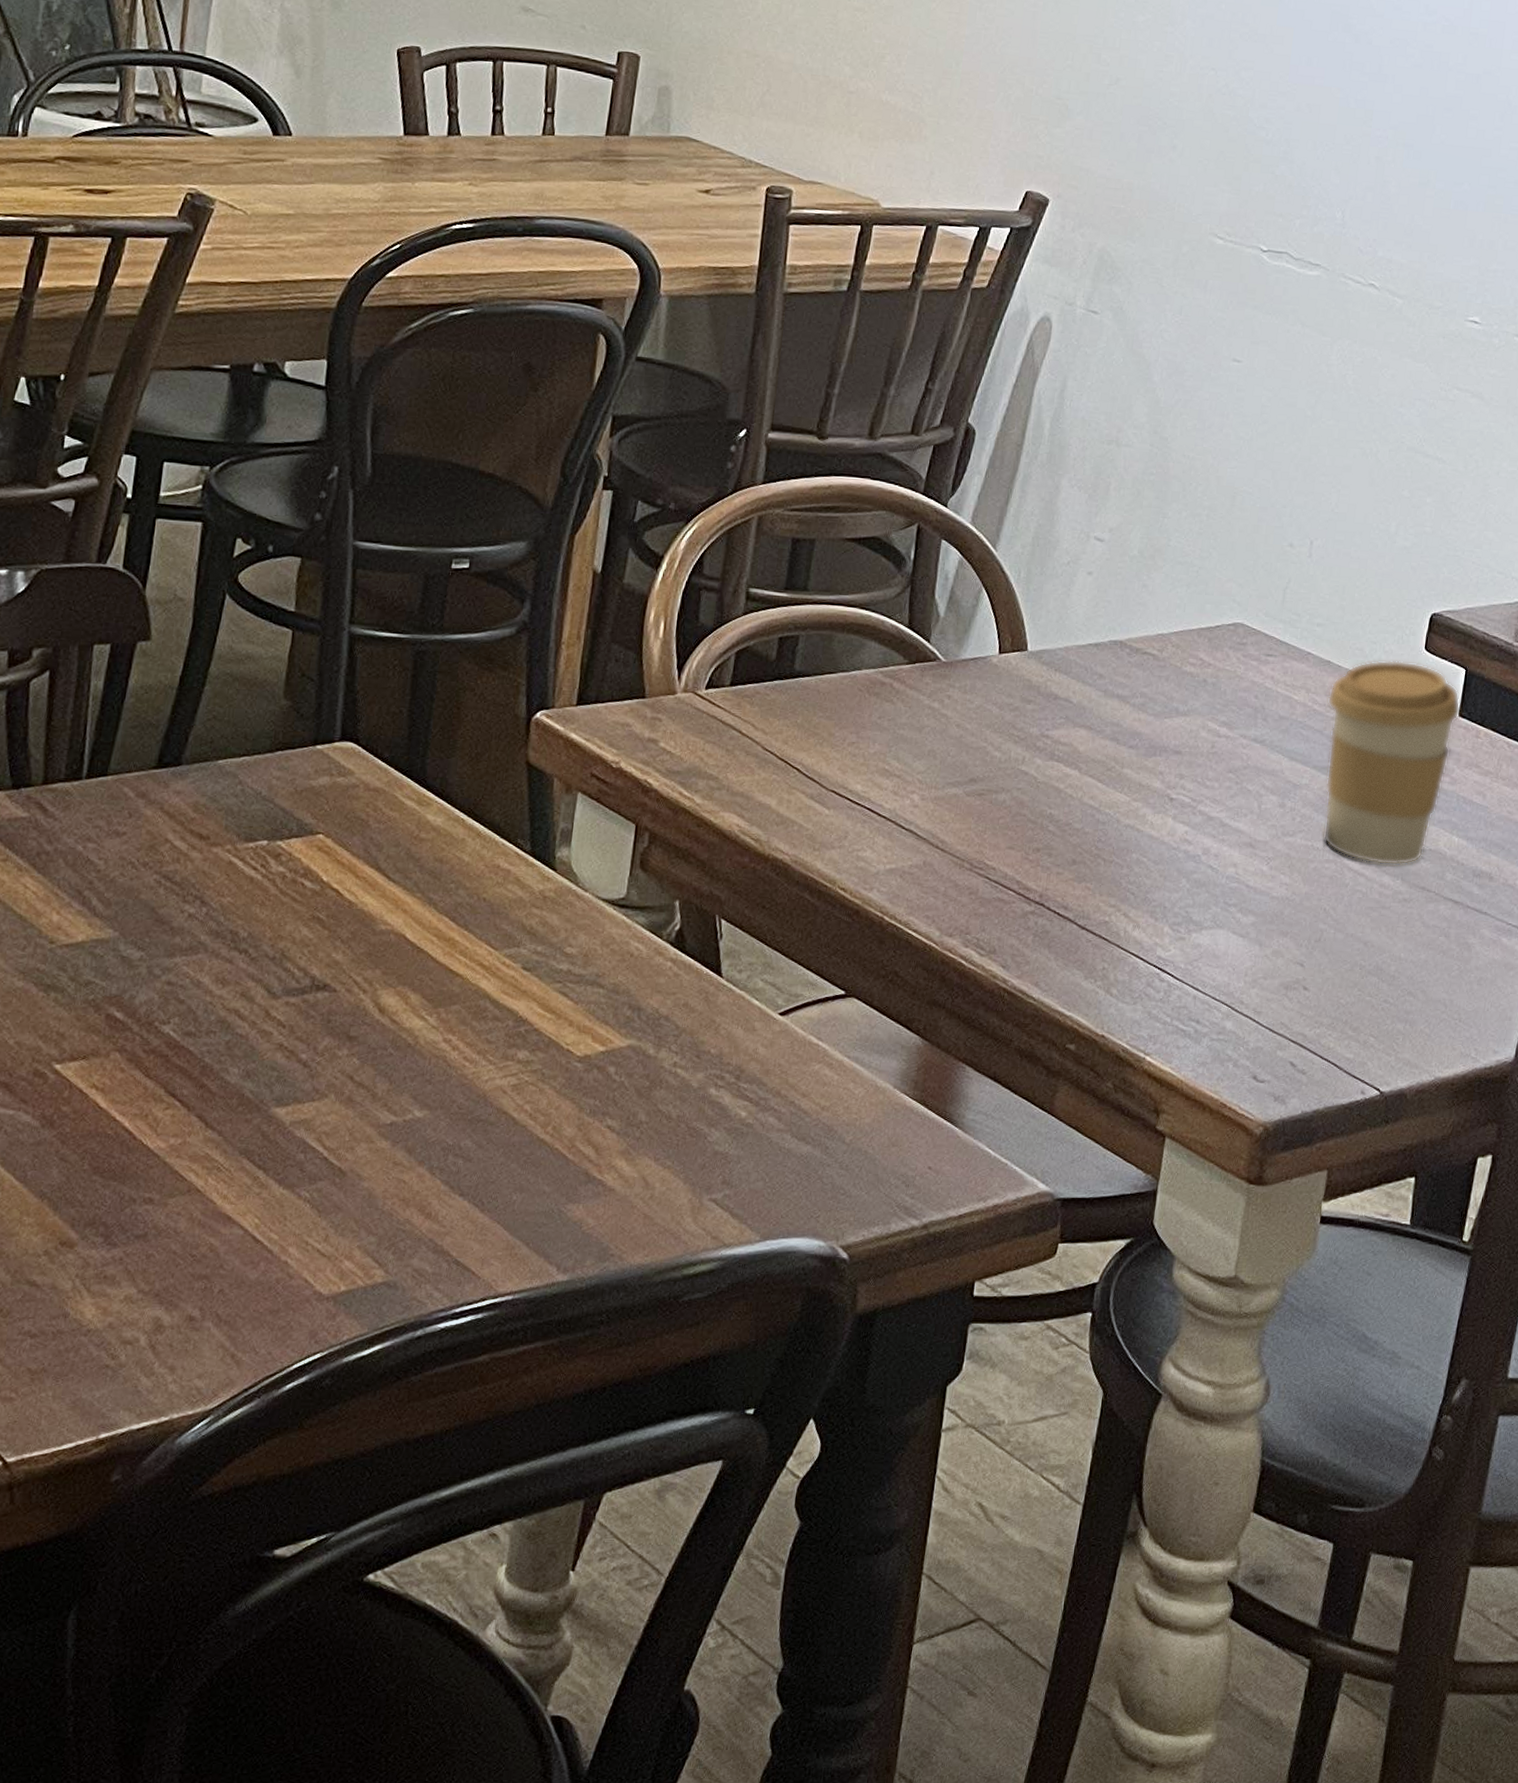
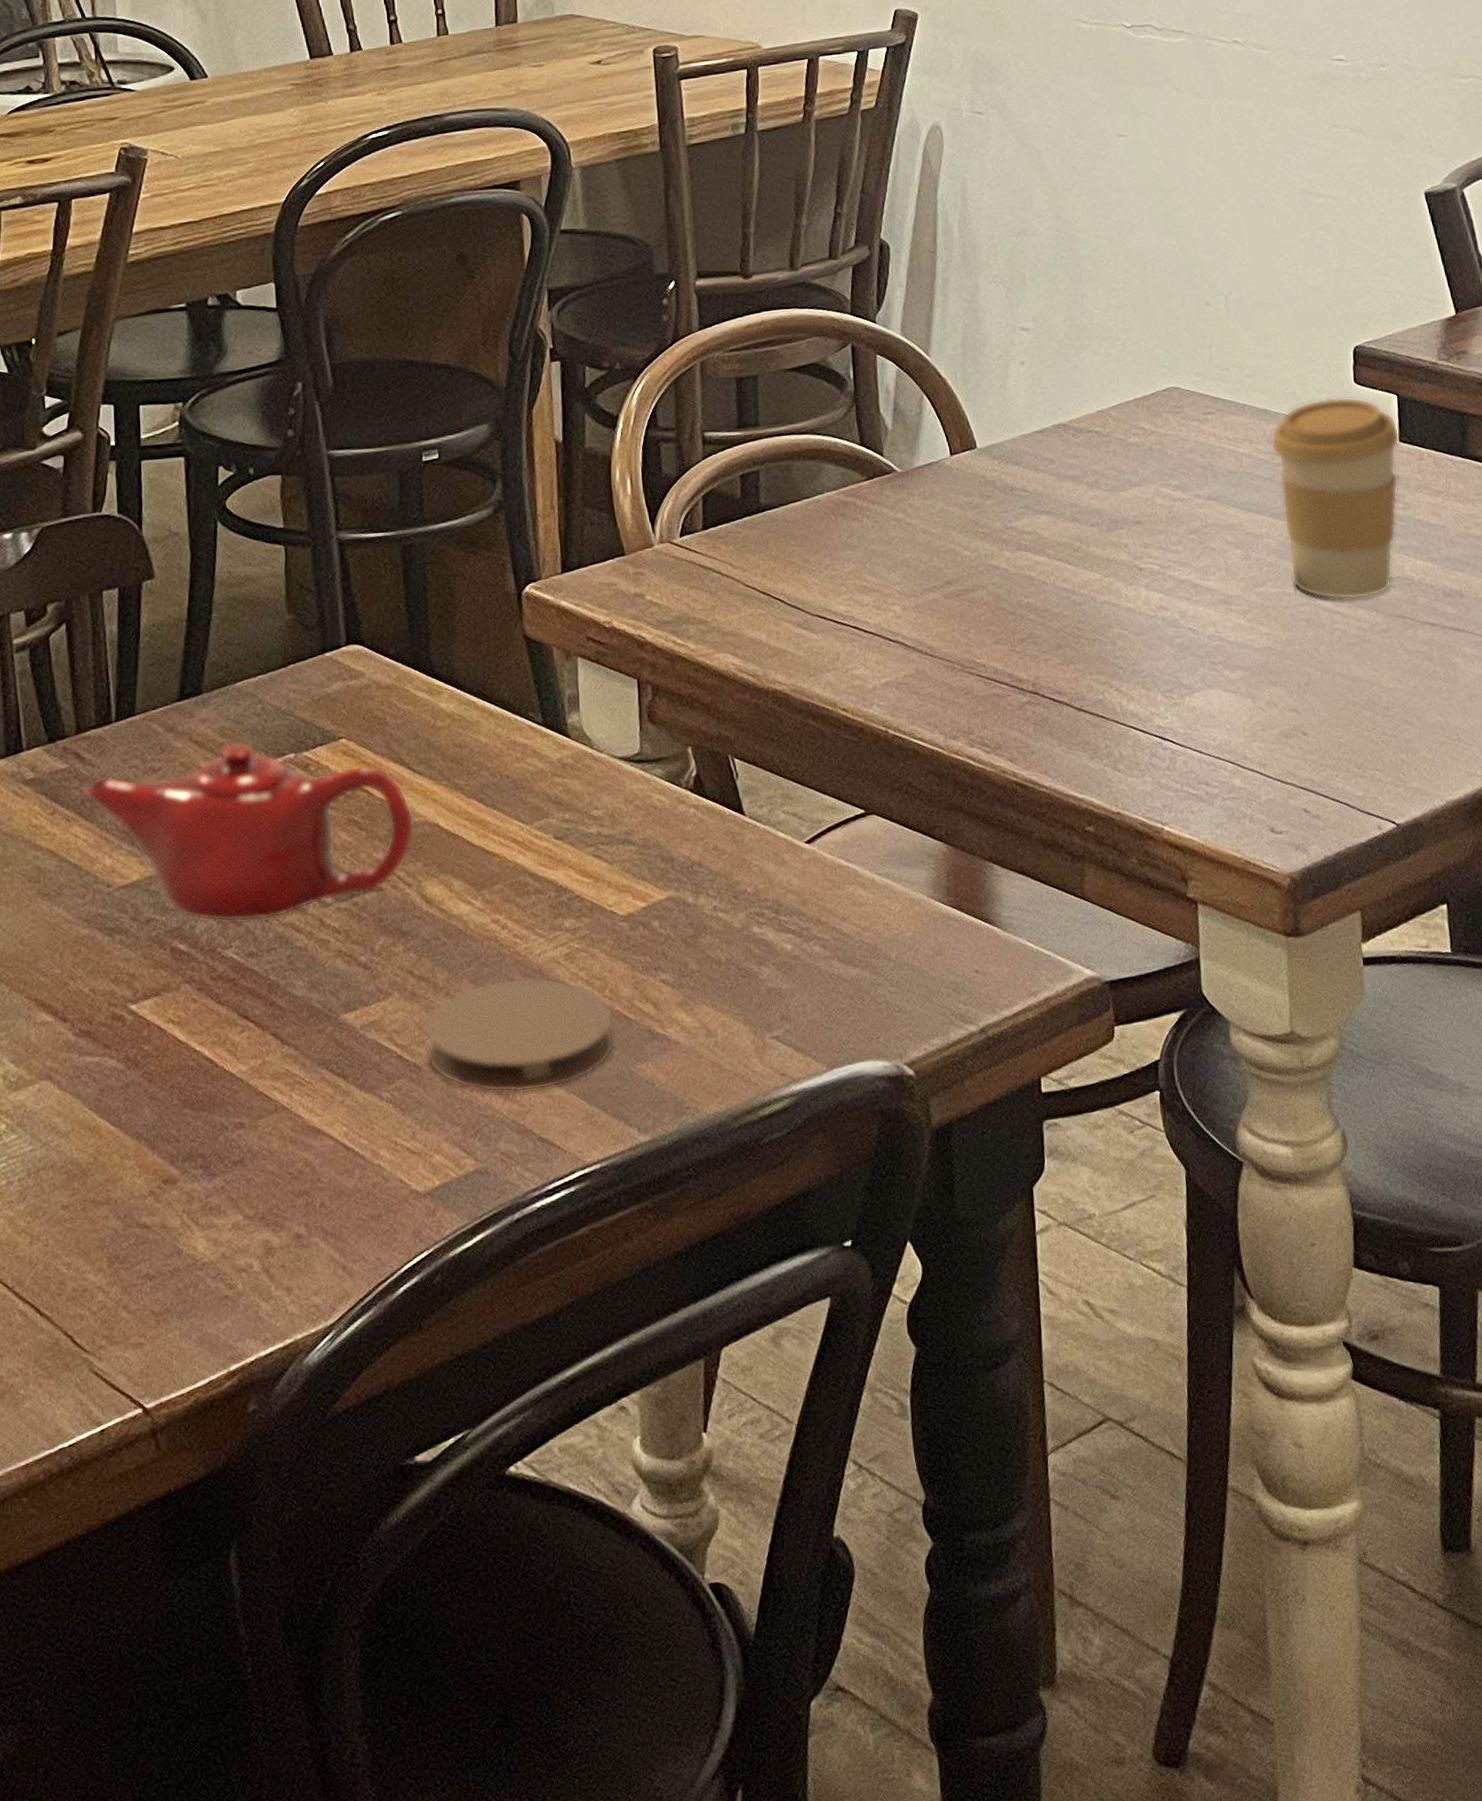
teapot: none [39,820,381,1003] -> present [83,742,414,923]
coaster: none [352,1099,553,1214] -> present [425,977,615,1094]

